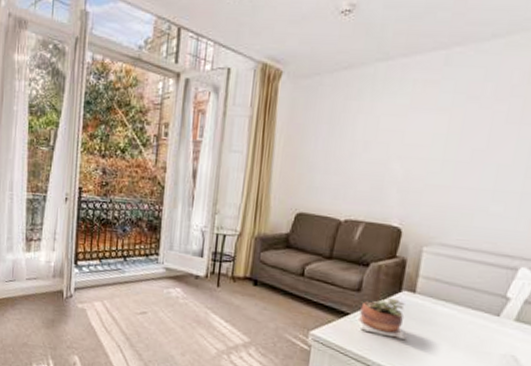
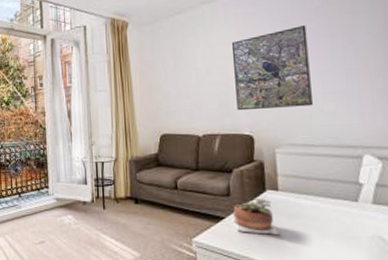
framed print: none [390,106,495,204] -> present [231,26,313,111]

